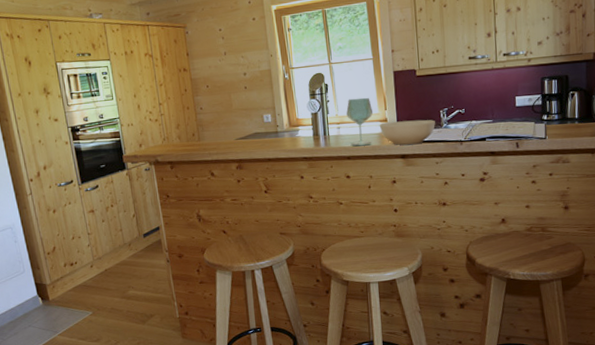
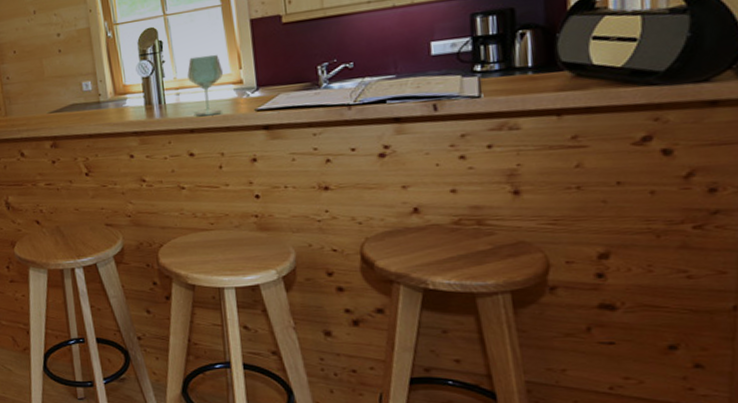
bowl: present [379,119,436,145] -> none [232,78,312,113]

